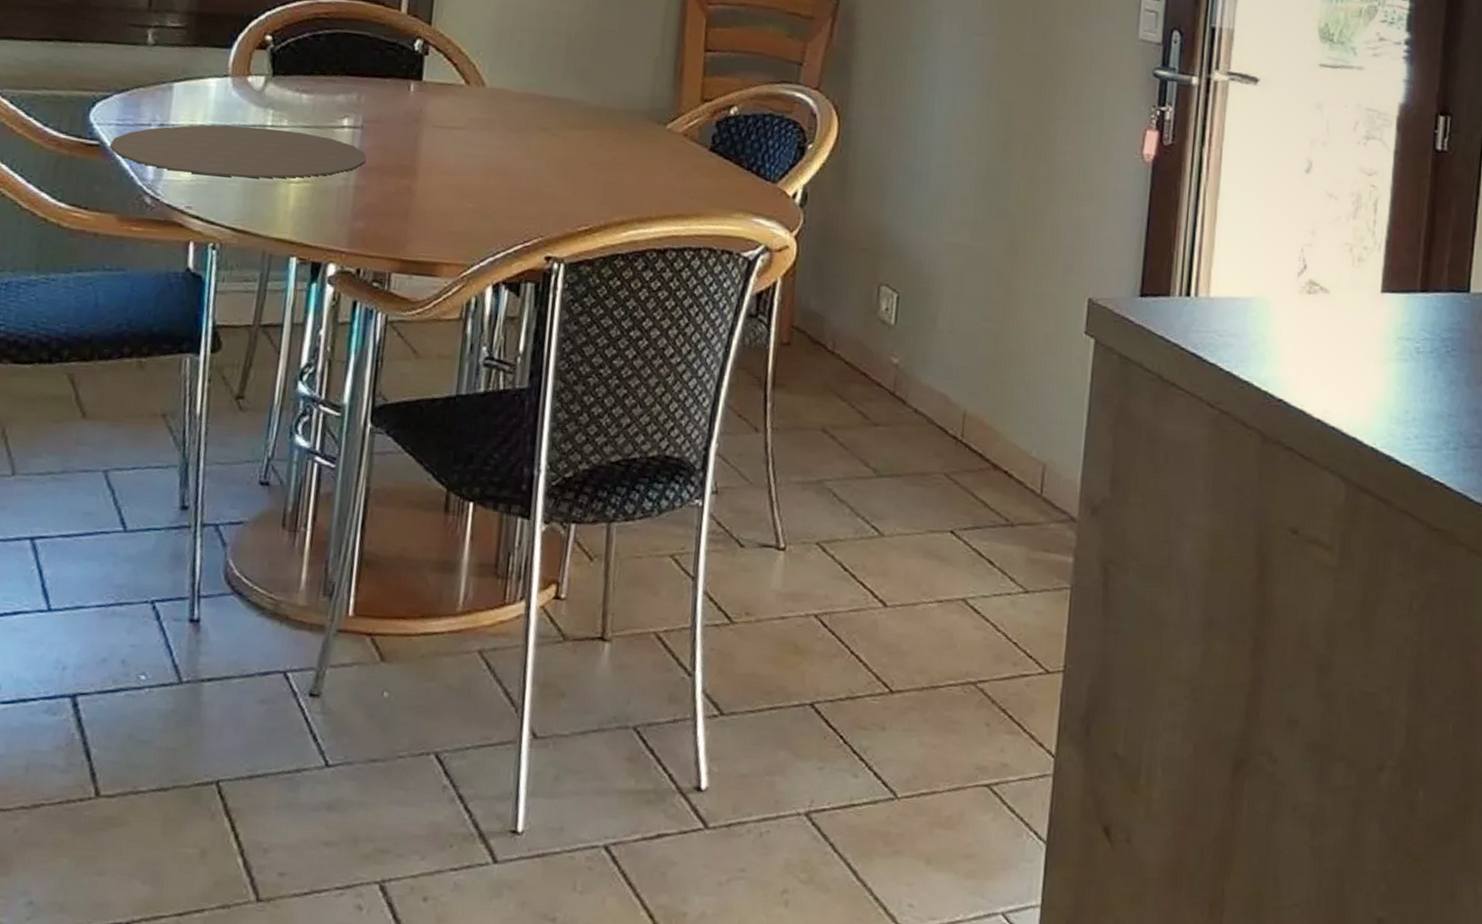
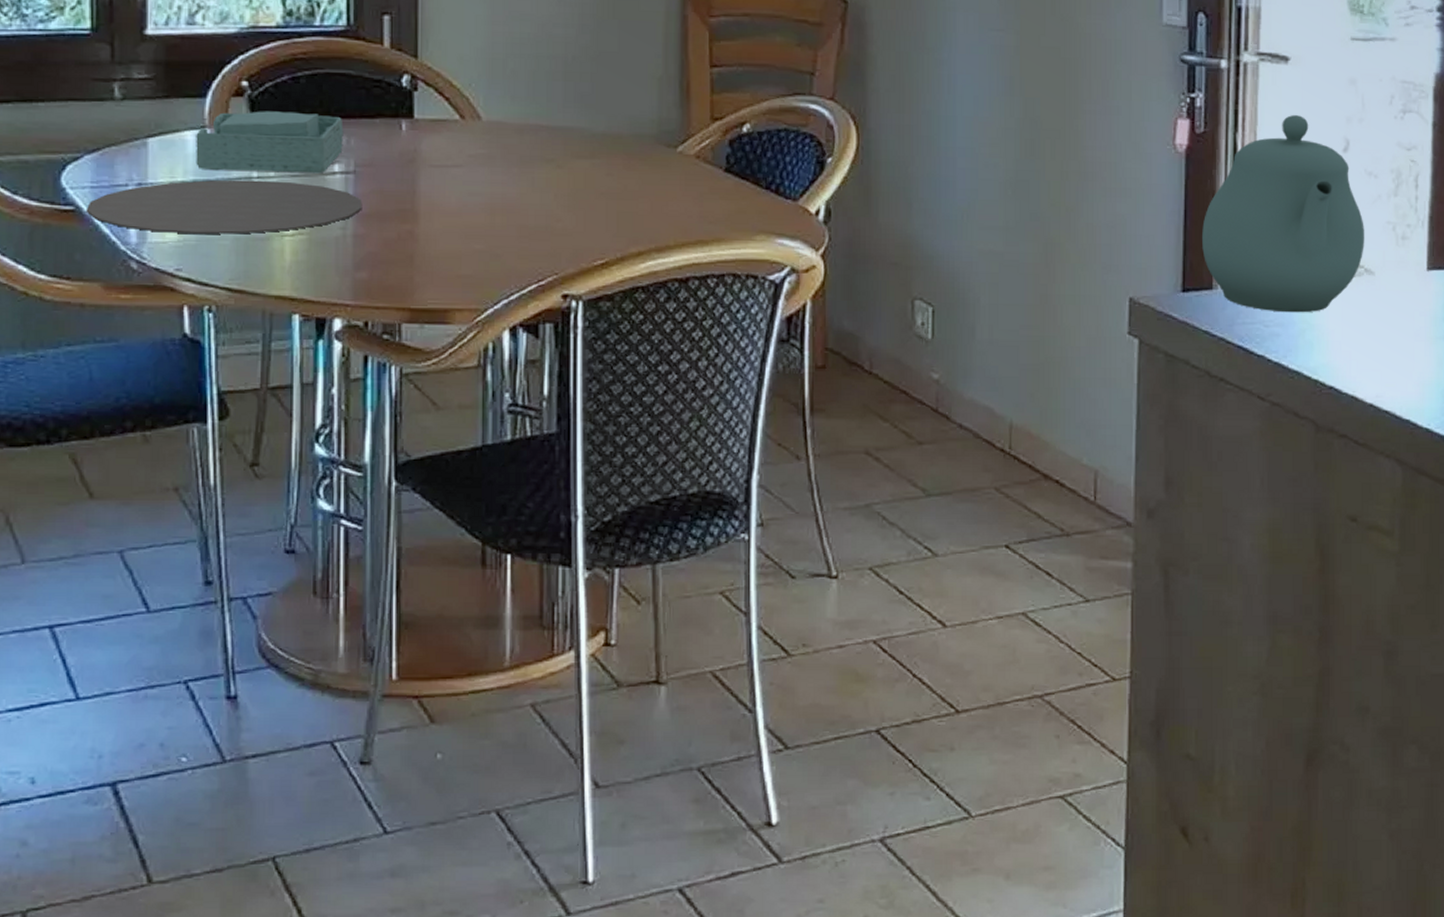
napkin holder: none [215,63,356,127] -> present [196,111,344,174]
teapot: none [1162,133,1322,326] -> present [1202,114,1364,313]

